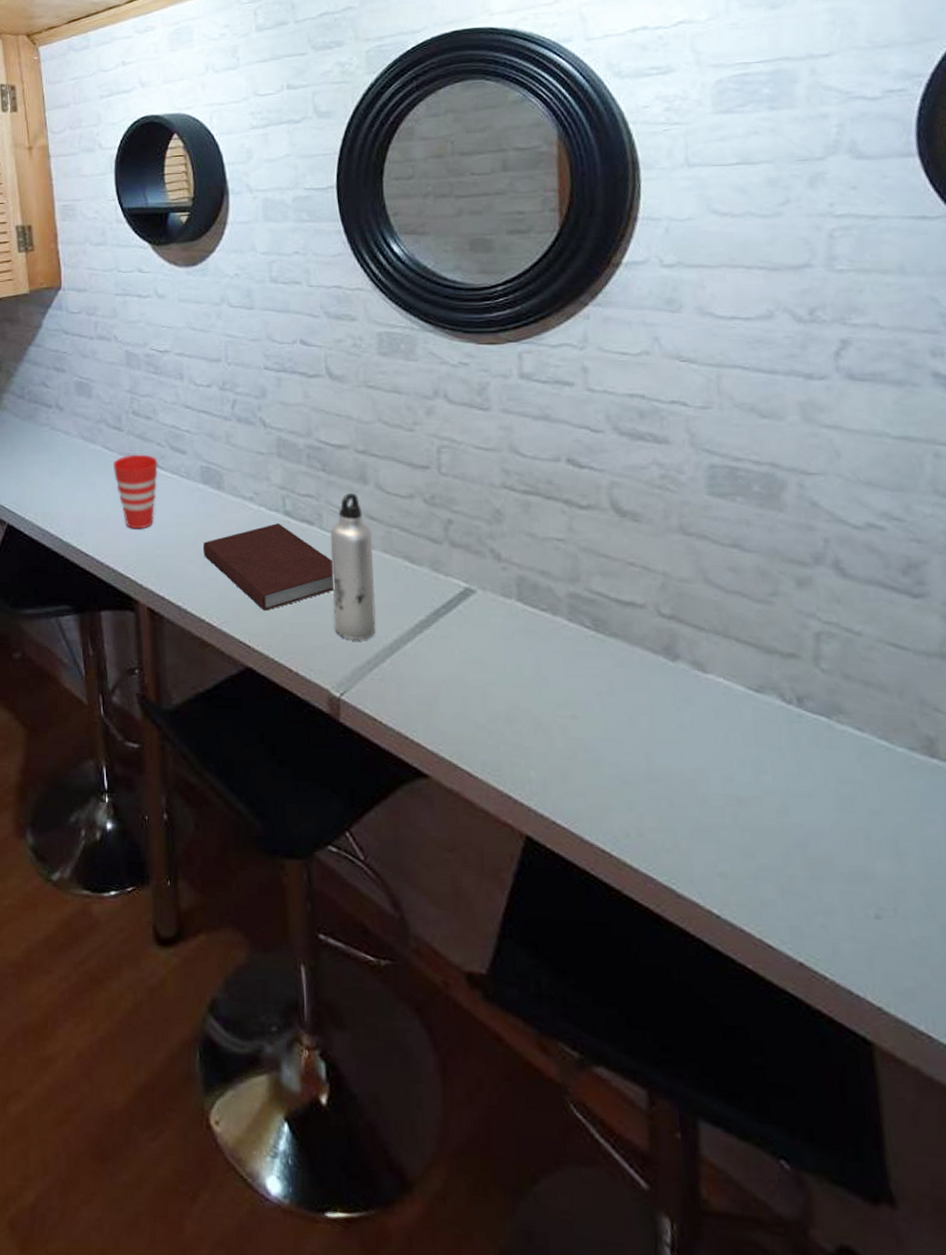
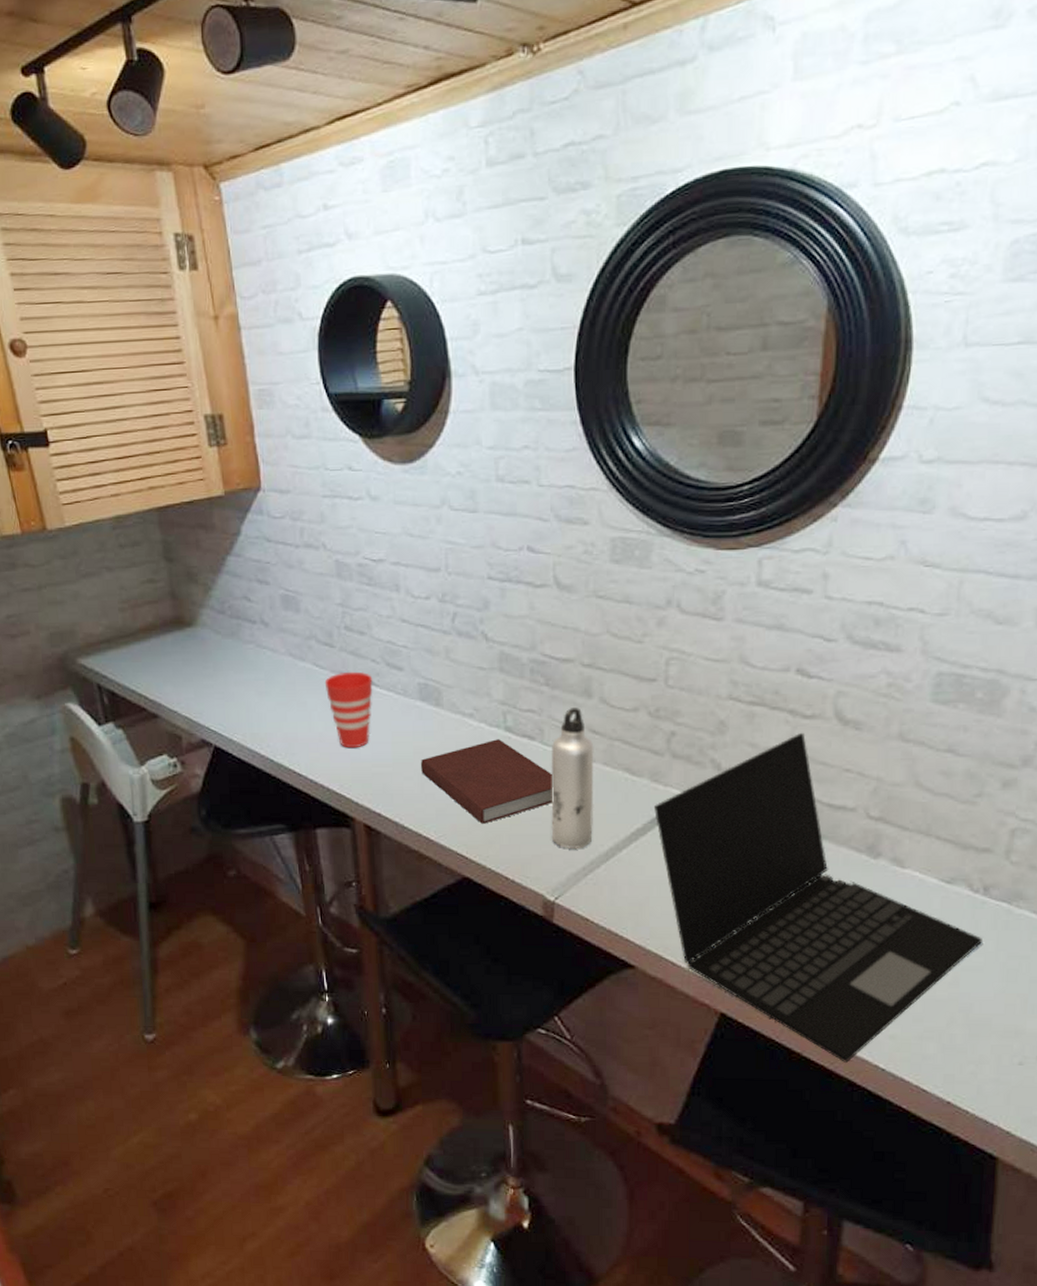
laptop: none [435,523,806,907] -> present [653,732,982,1064]

